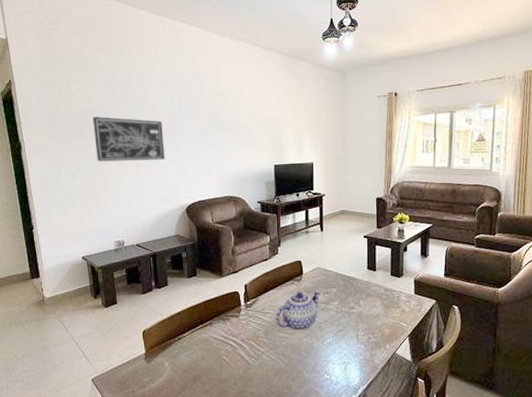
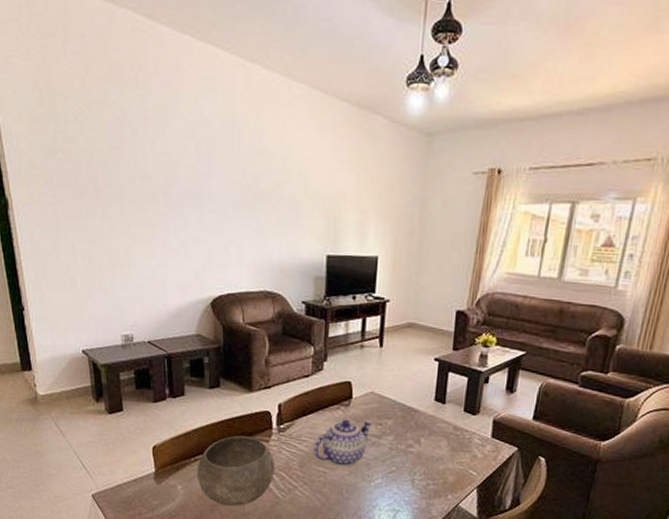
wall art: present [93,117,165,162] -> none [97,172,188,236]
bowl: none [180,314,245,376] -> present [197,435,275,506]

